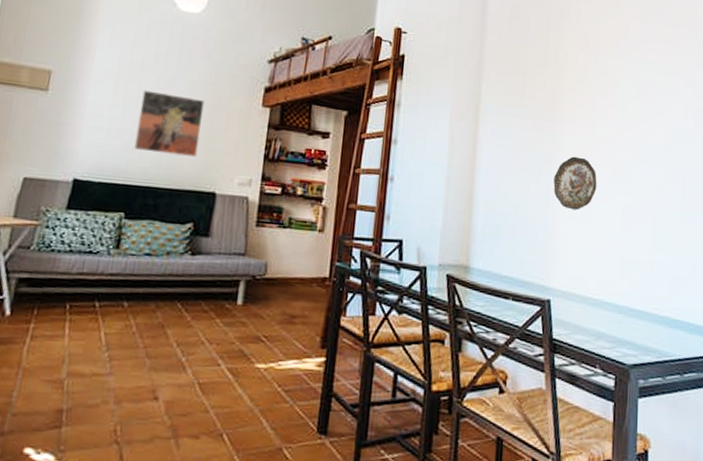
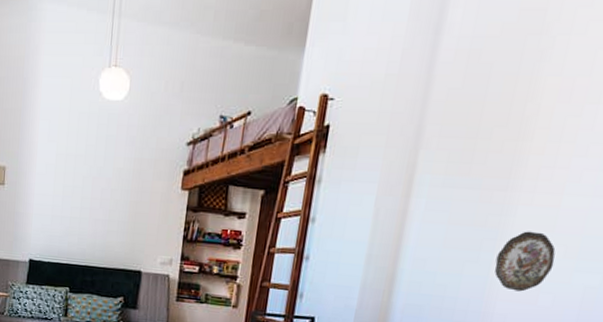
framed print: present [134,90,205,157] -> none [73,179,130,239]

